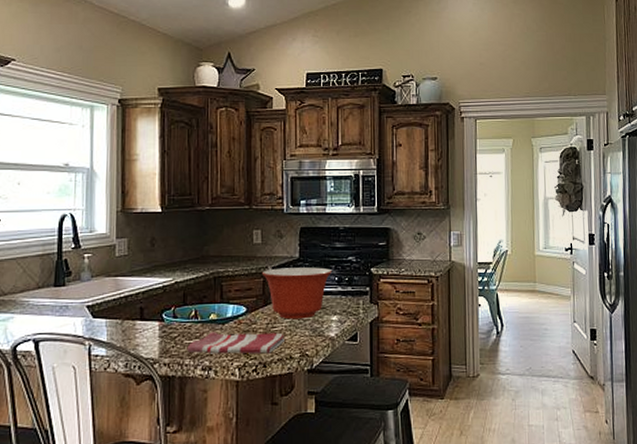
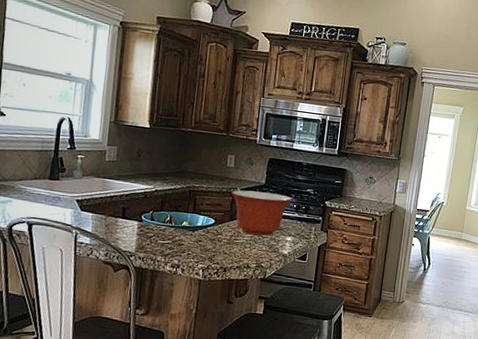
dish towel: present [187,332,284,354] -> none [160,236,245,261]

